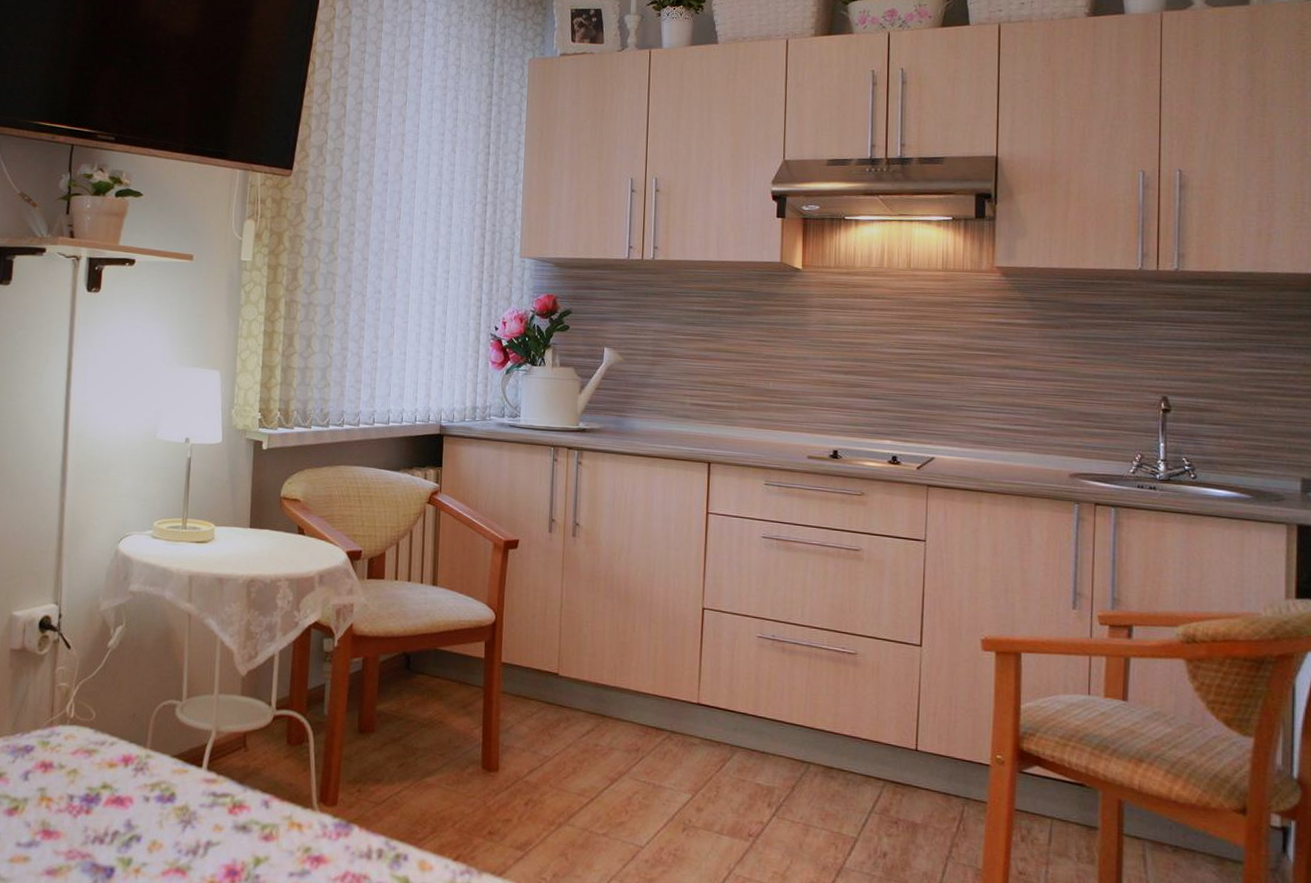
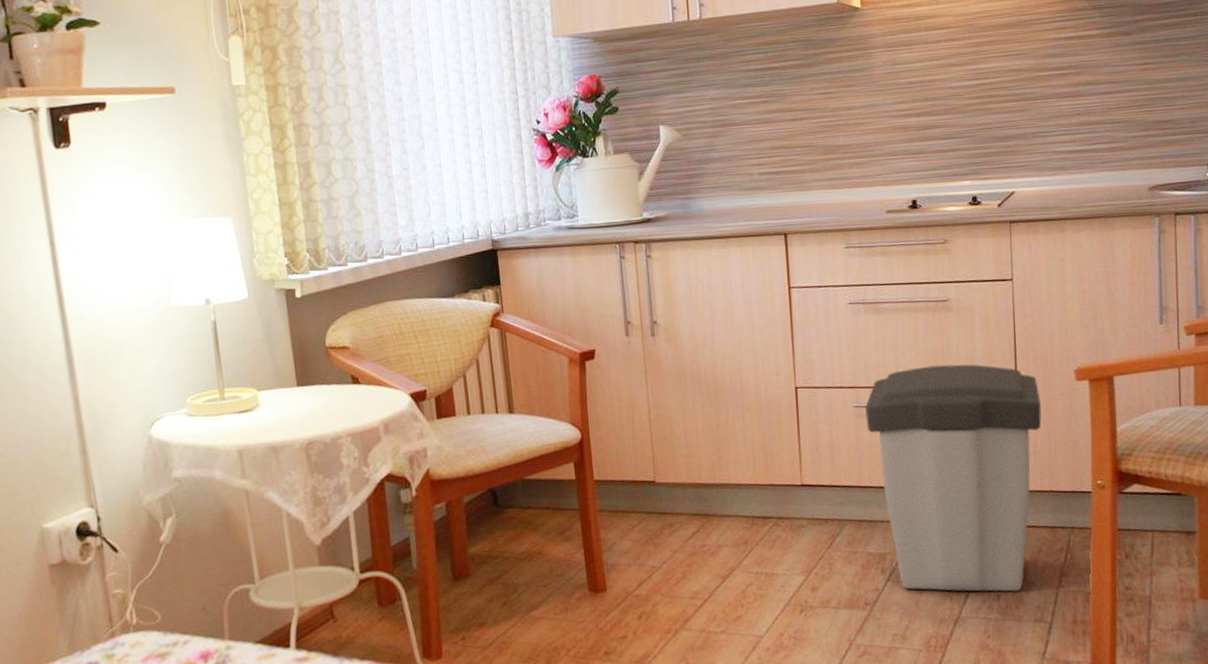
trash can: none [767,609,944,853] -> present [865,364,1042,592]

